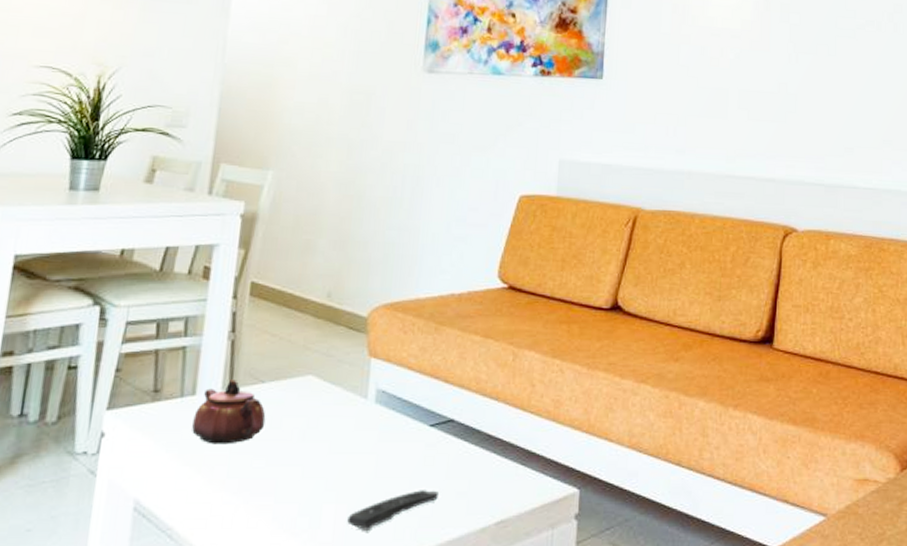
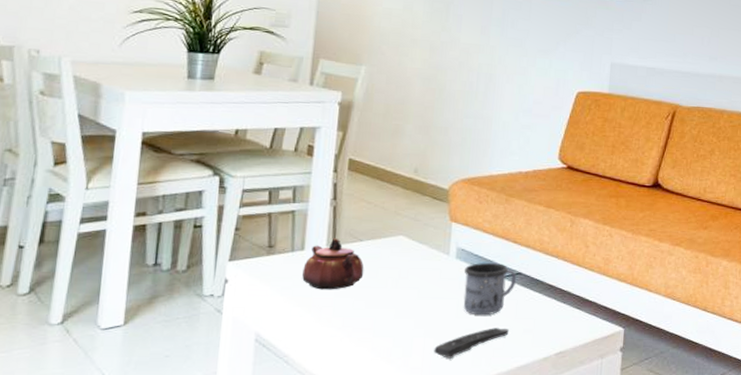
mug: none [383,408,448,475] -> present [463,263,517,315]

